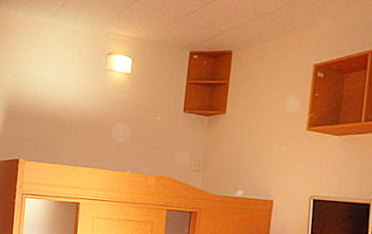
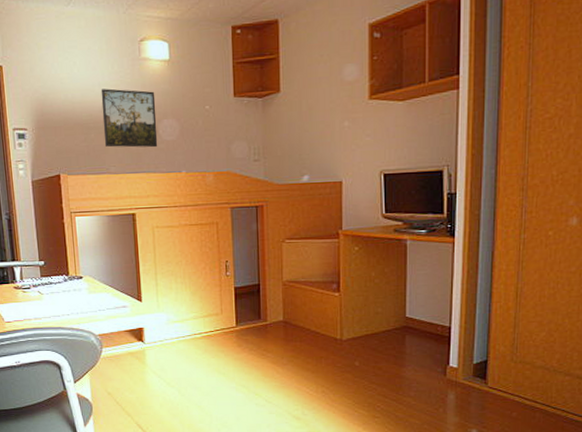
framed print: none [62,91,114,147] -> present [101,88,158,148]

